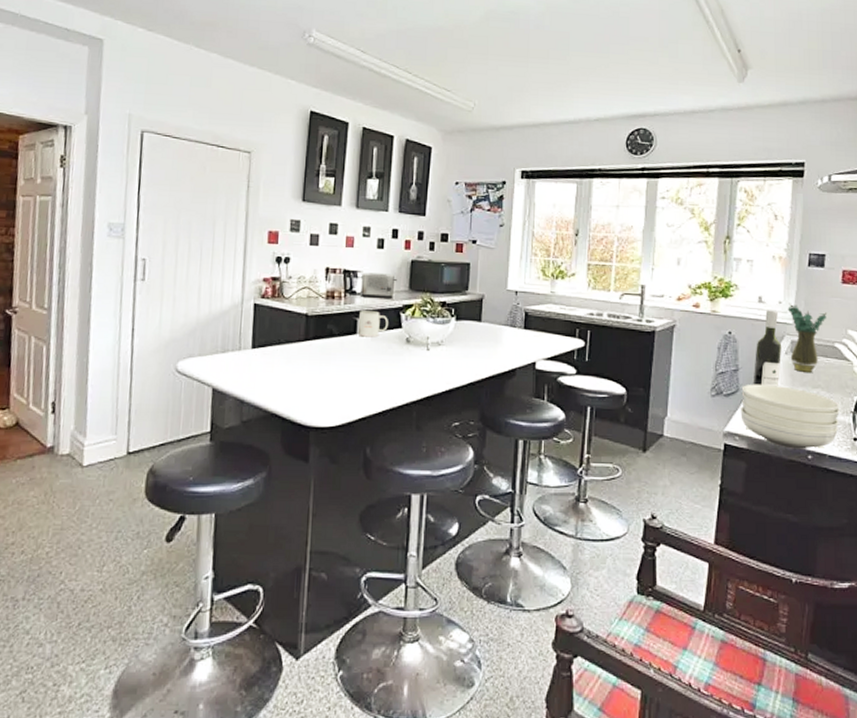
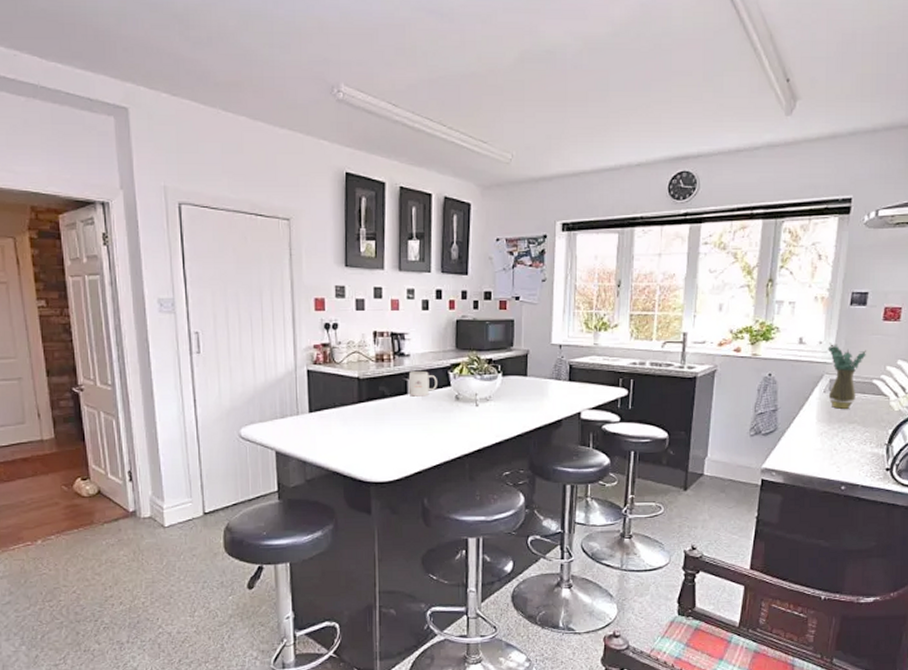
toaster: present [361,272,397,299] -> none [409,334,443,359]
bowl: present [740,384,841,449] -> none [778,422,875,481]
bottle: present [753,310,782,387] -> none [791,350,821,424]

